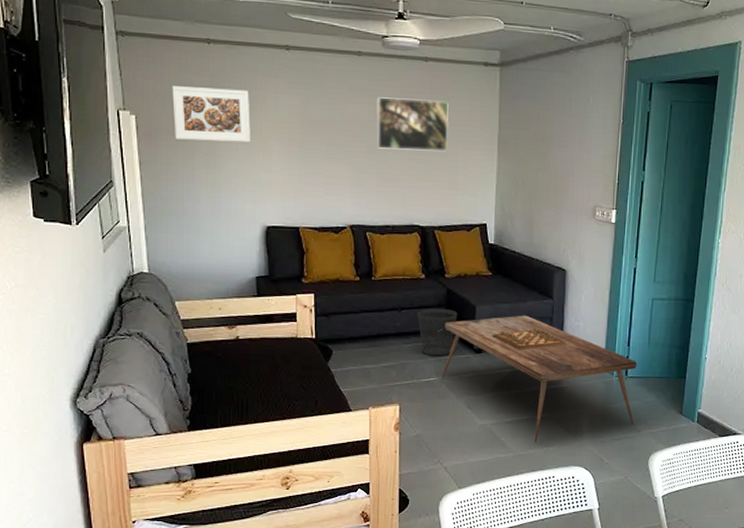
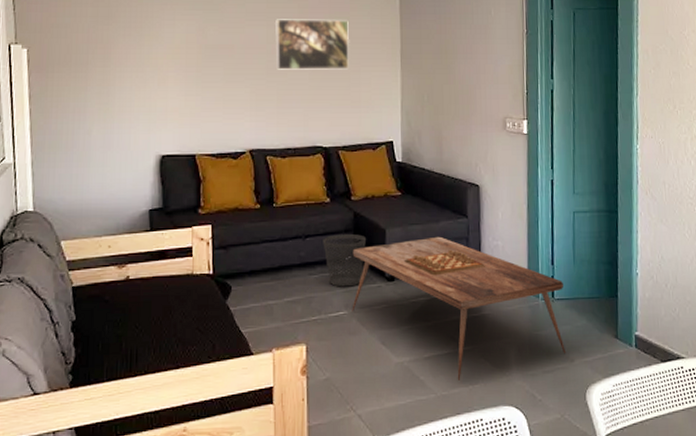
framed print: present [172,86,250,143] -> none [66,18,146,70]

